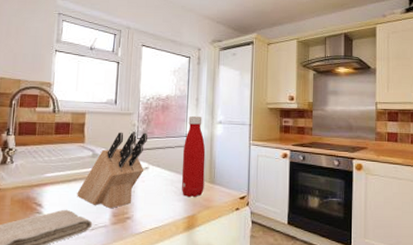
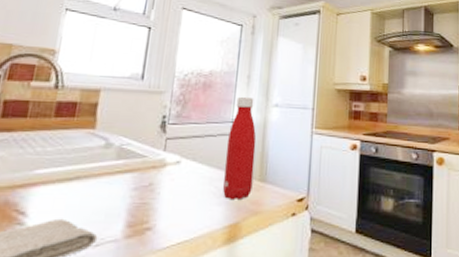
knife block: present [77,132,147,209] -> none [78,115,182,217]

